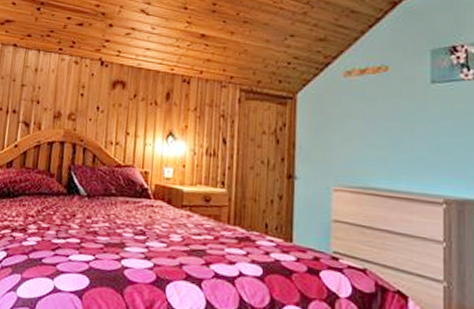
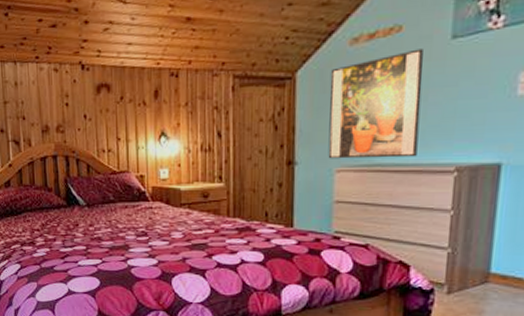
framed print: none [326,87,409,186] -> present [328,48,424,159]

